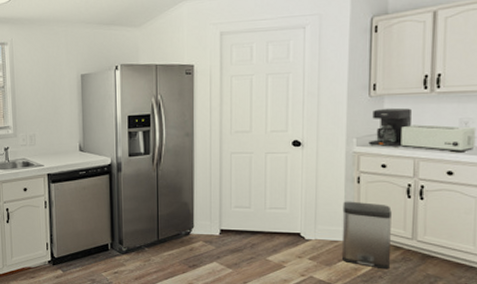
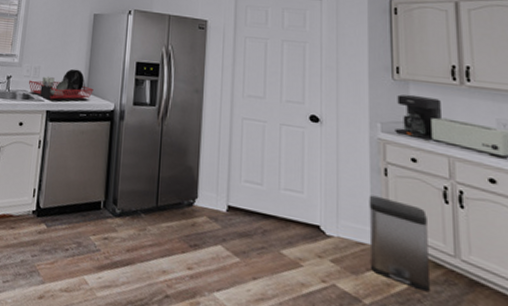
dish rack: none [26,131,90,165] -> present [28,69,94,102]

